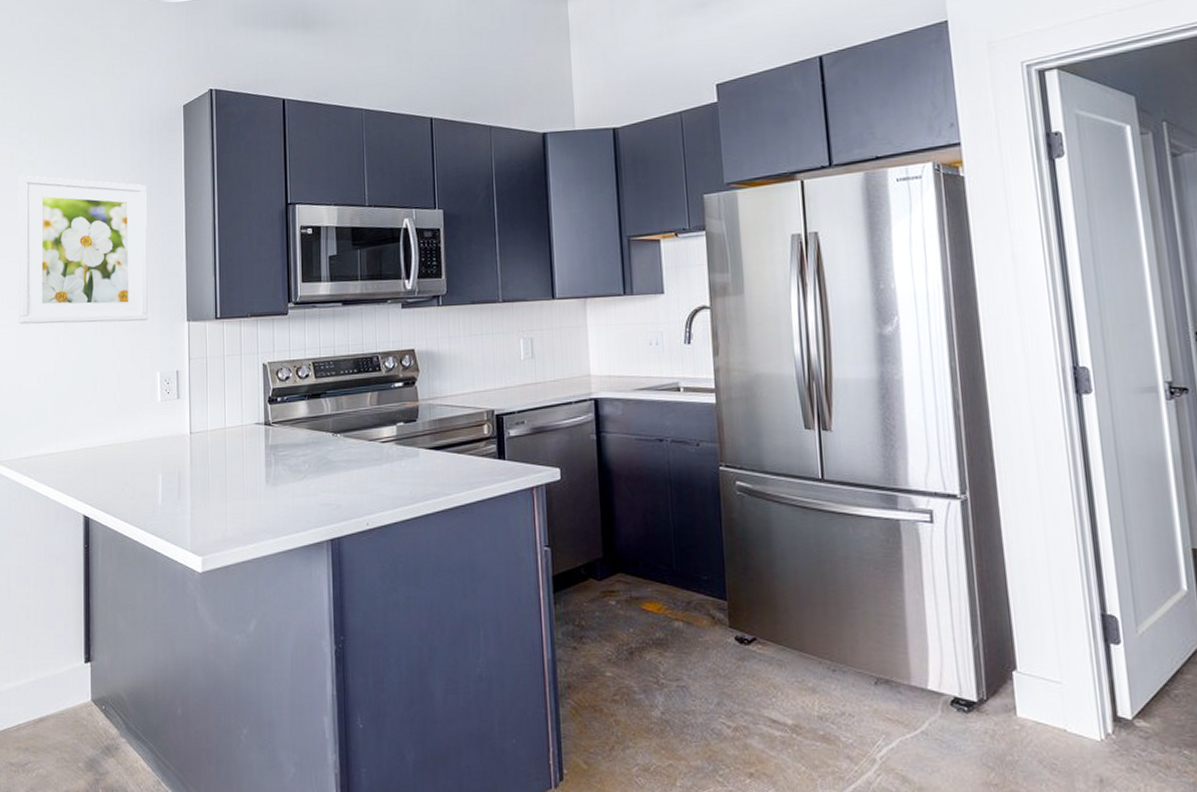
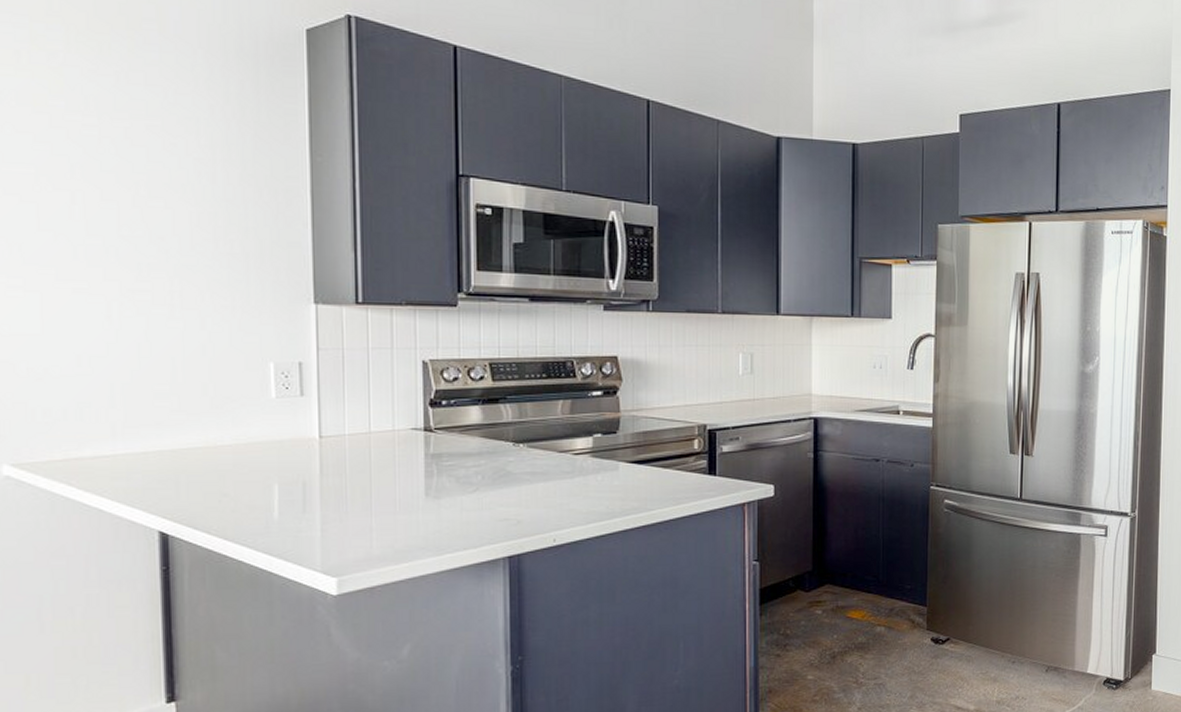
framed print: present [18,175,148,324] -> none [31,84,254,299]

